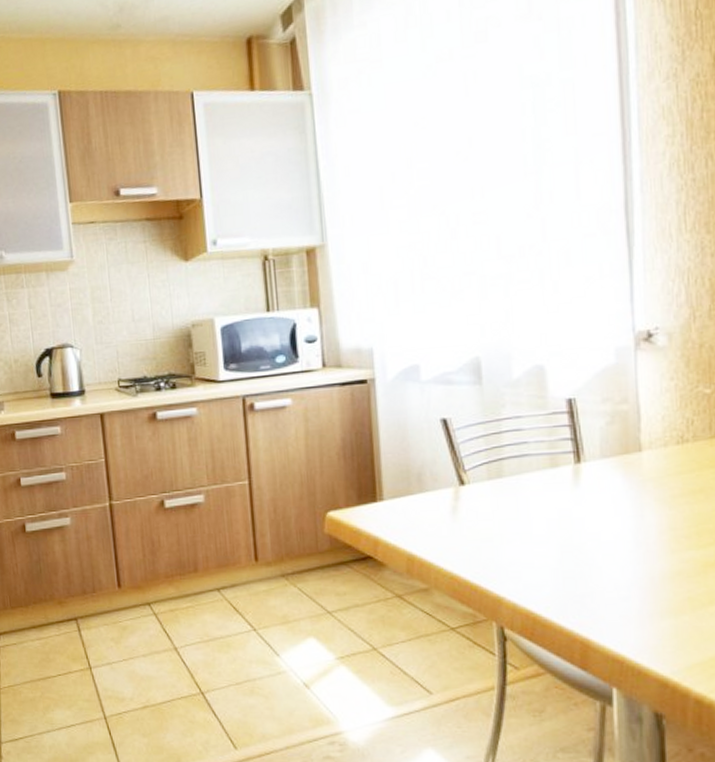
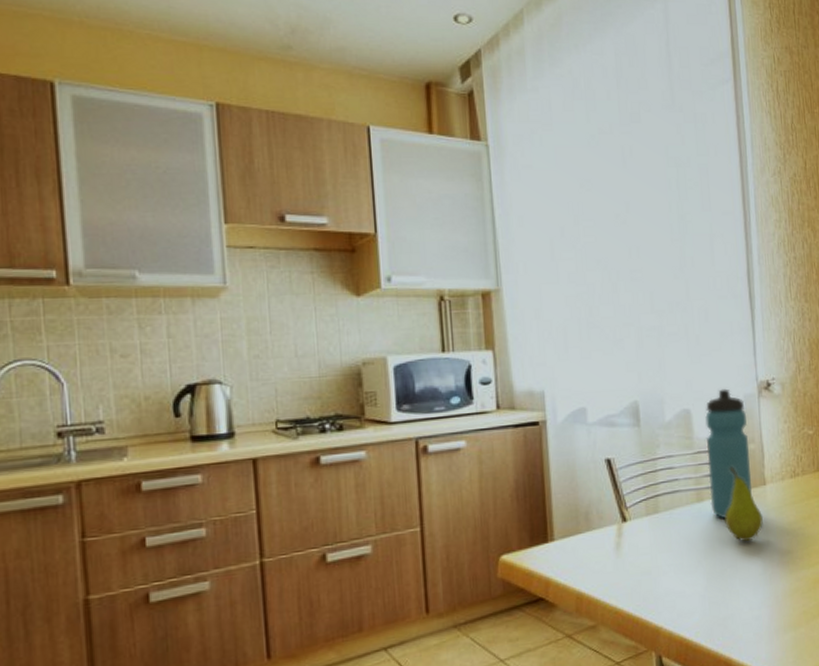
water bottle: none [563,341,623,487] -> present [705,388,752,518]
fruit: none [585,429,638,515] -> present [725,466,764,543]

